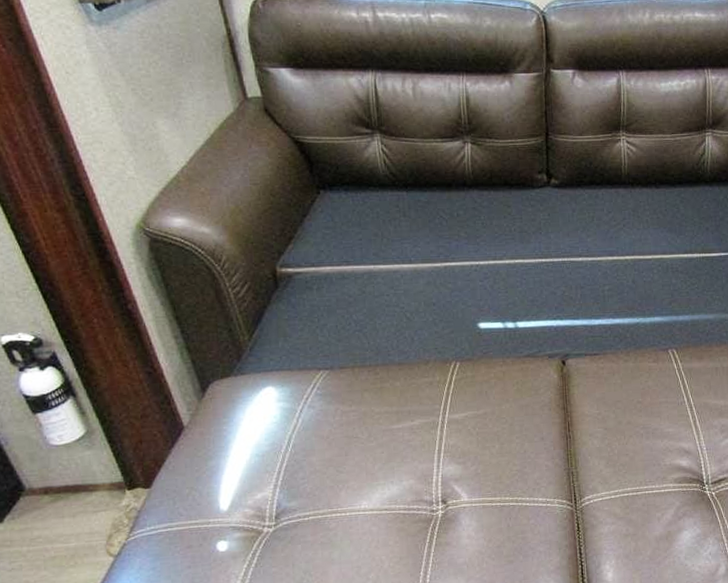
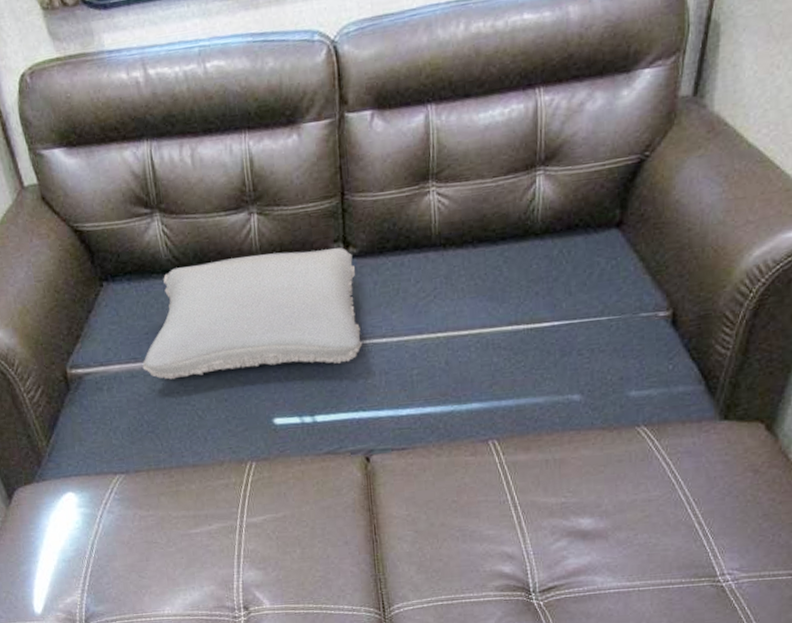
pillow: none [354,178,562,283] -> present [142,248,363,380]

